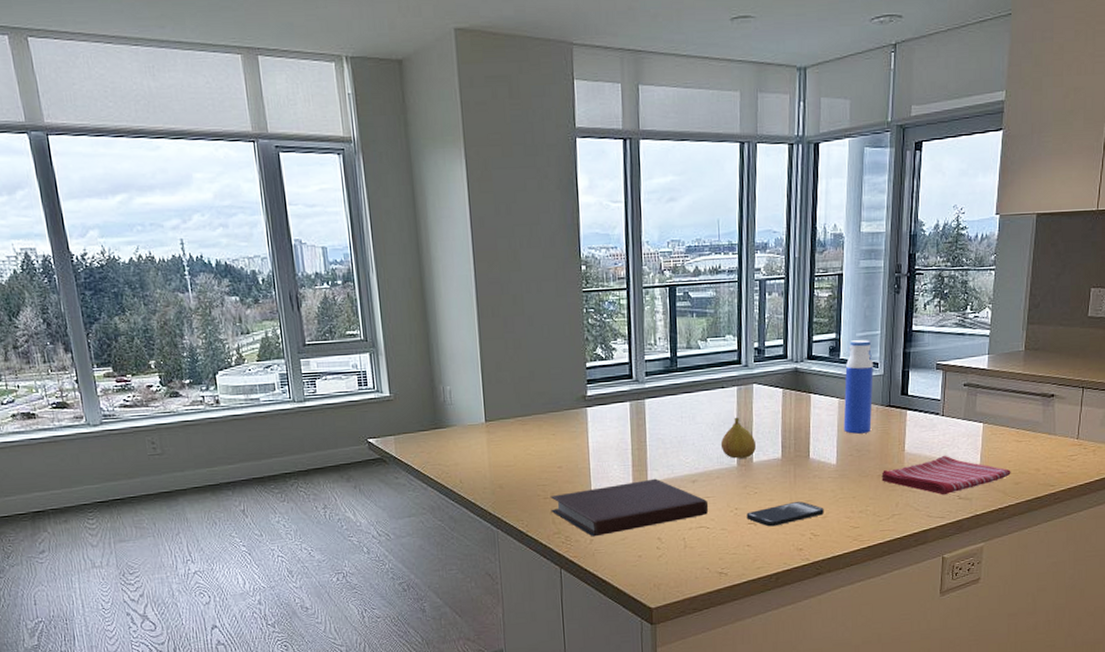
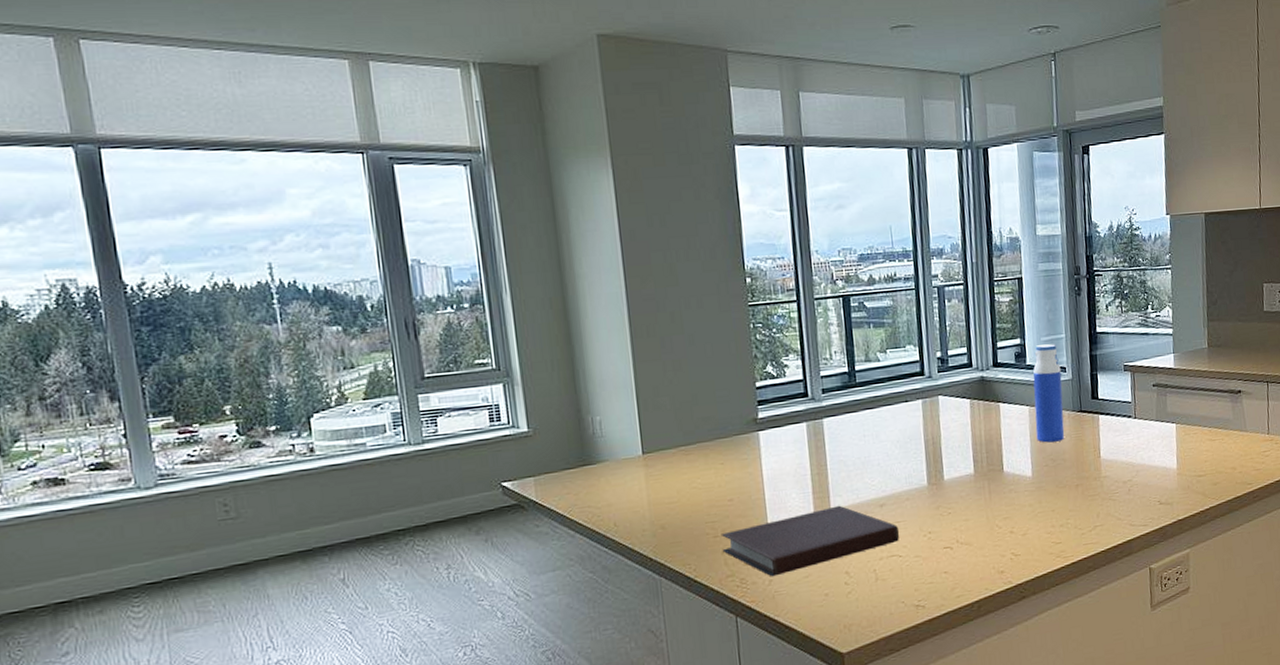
fruit: present [720,417,756,459] -> none [908,432,946,478]
smartphone: present [746,501,824,527] -> none [941,519,1024,550]
dish towel: present [881,455,1011,495] -> none [1079,459,1208,502]

